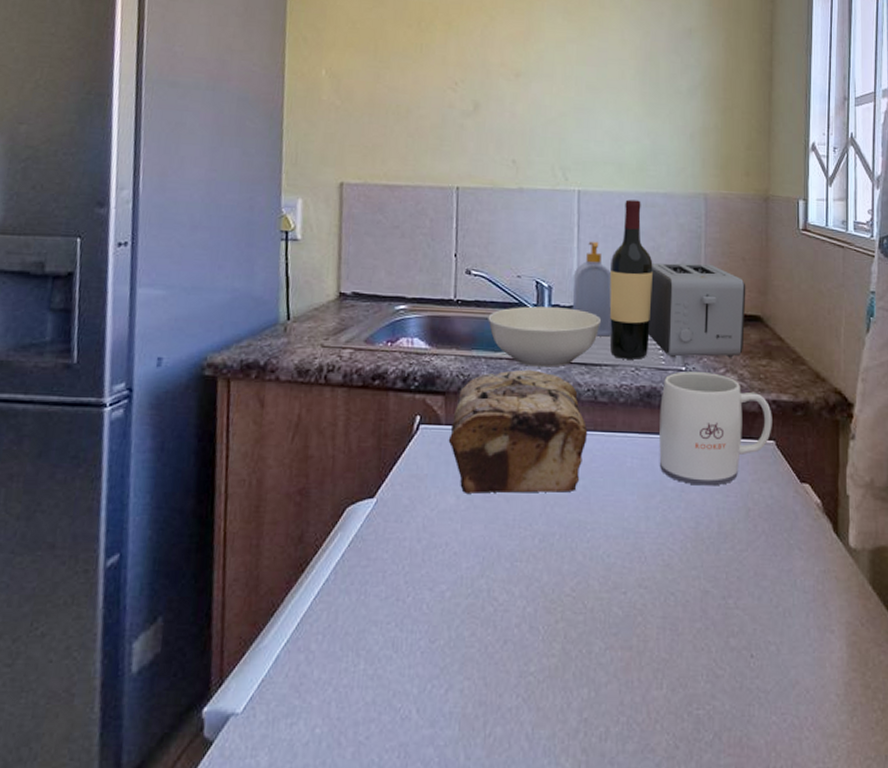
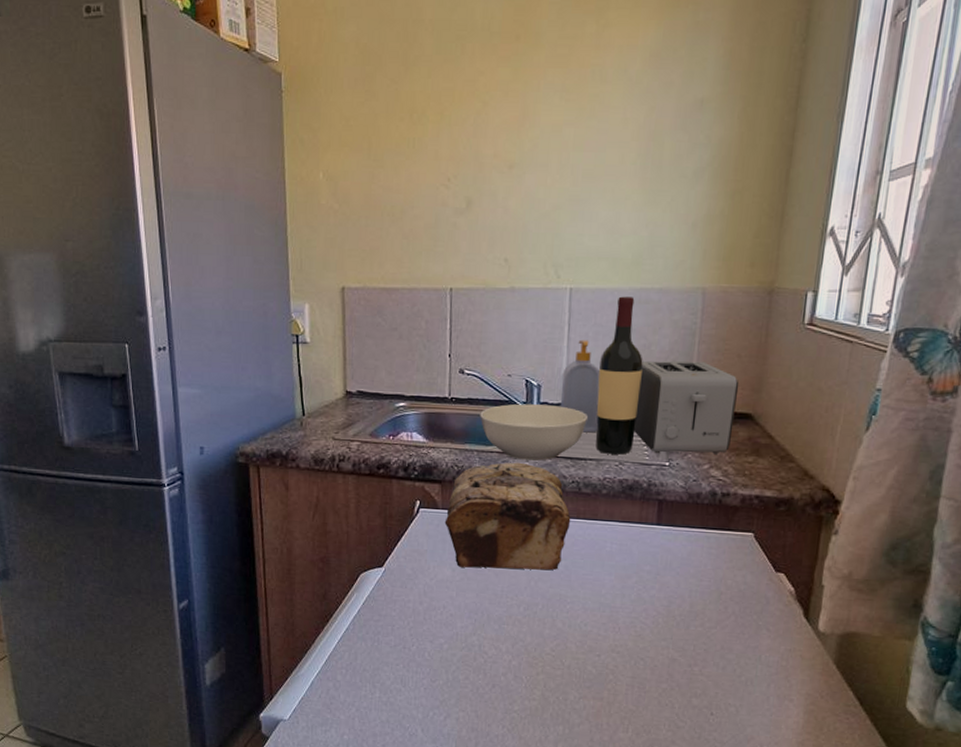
mug: present [658,371,772,486] -> none [637,466,754,571]

